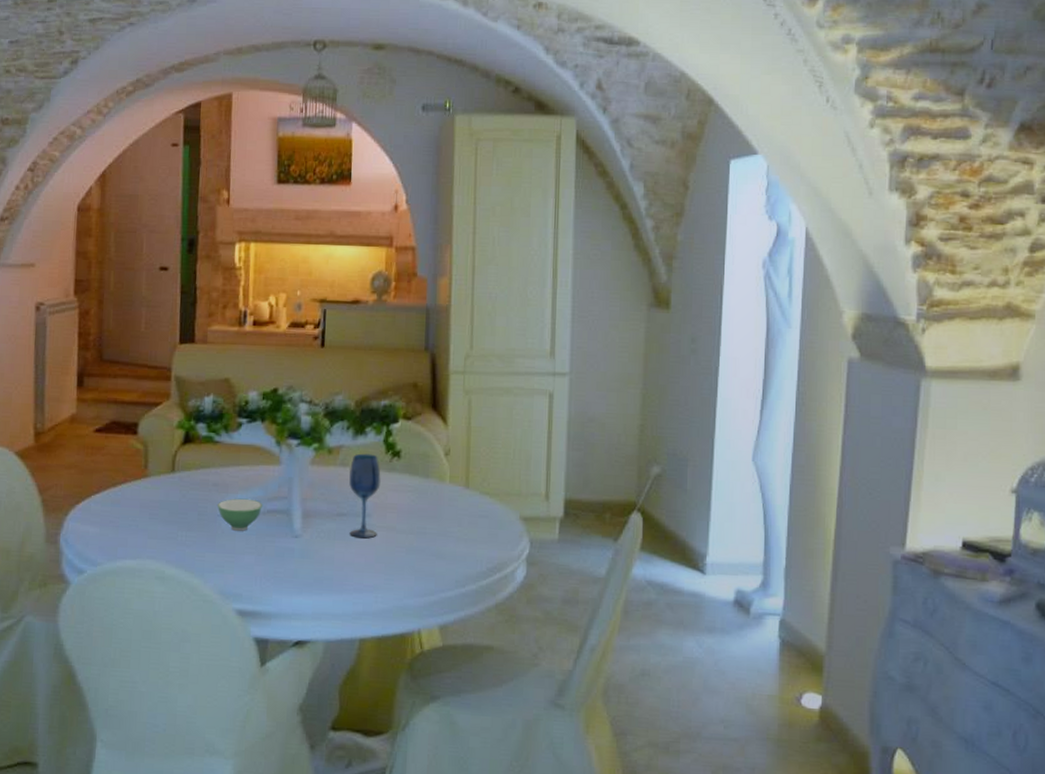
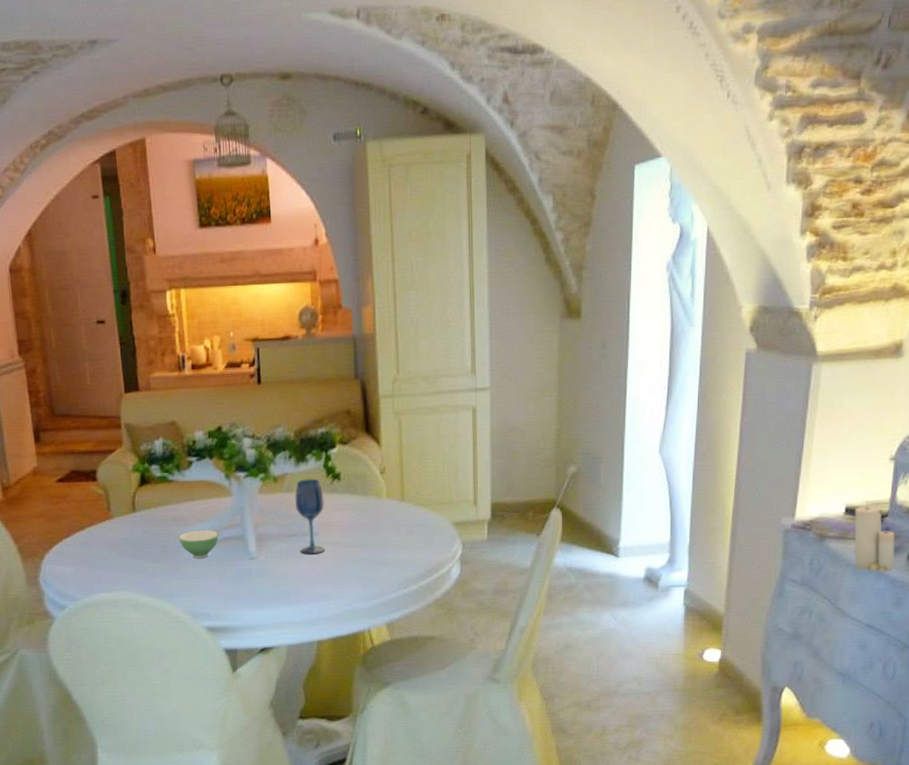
candle: none [972,536,1022,622] -> present [853,501,895,573]

